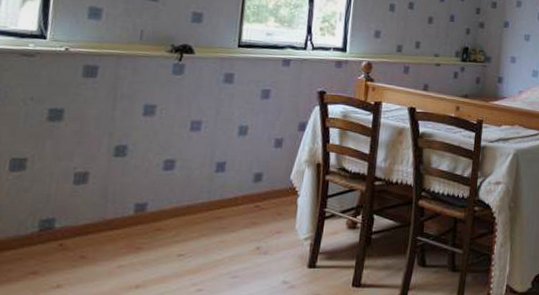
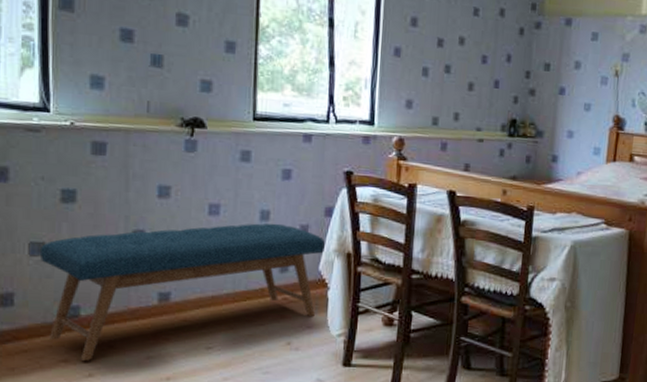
bench: none [20,137,297,272] -> present [39,223,325,361]

